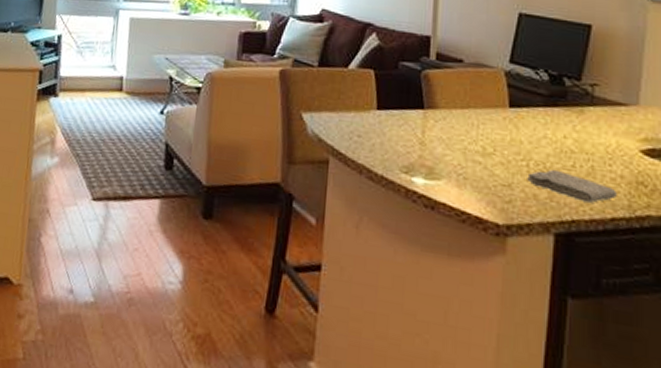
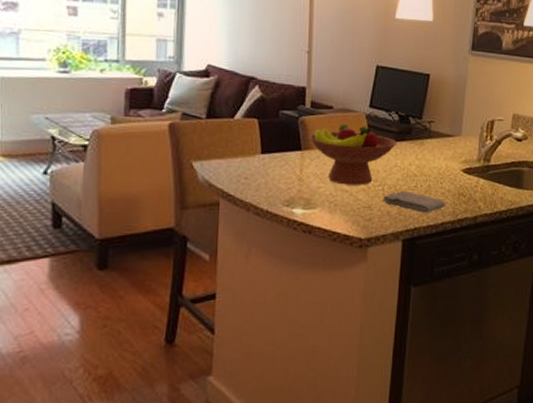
fruit bowl: none [433,81,547,158] -> present [308,124,397,185]

